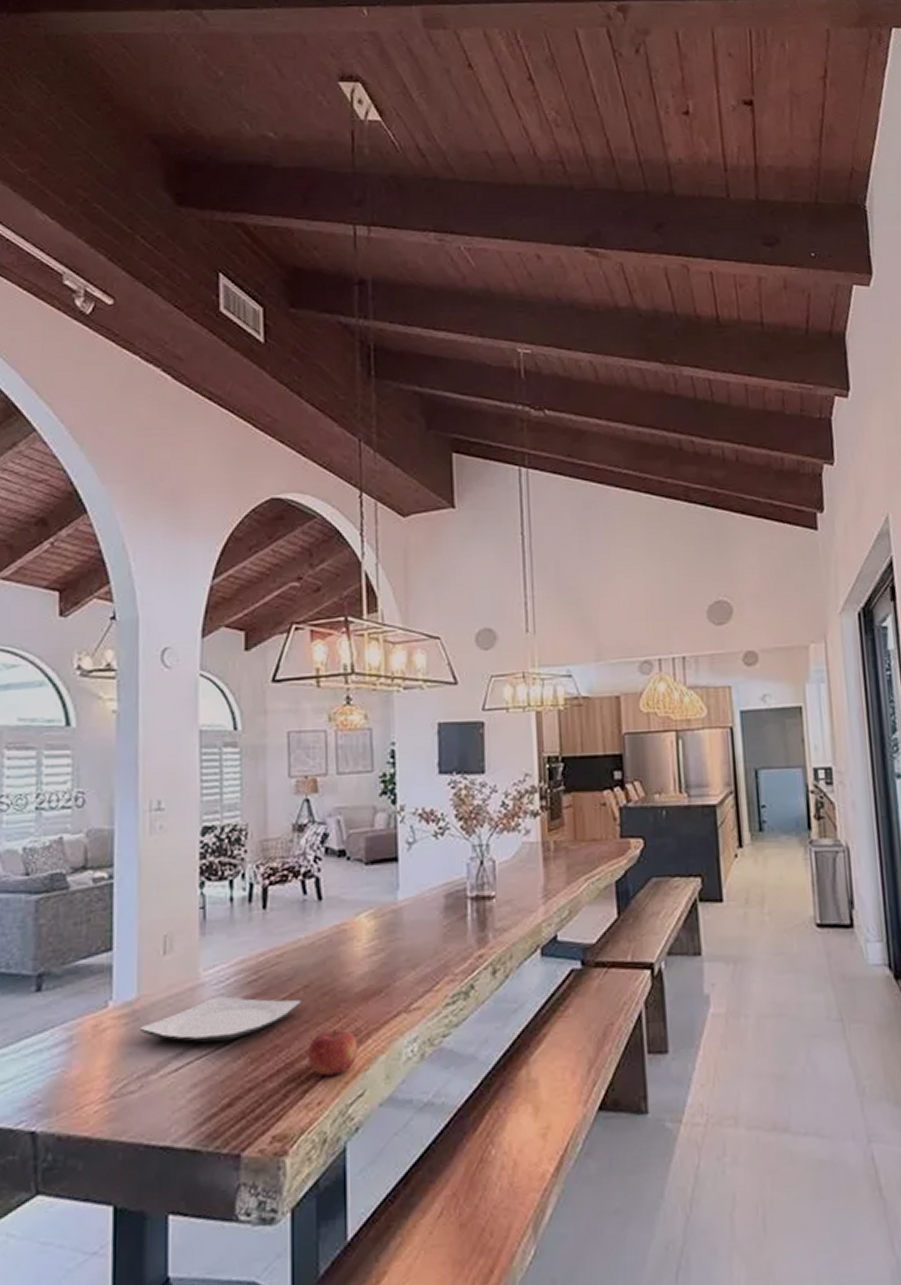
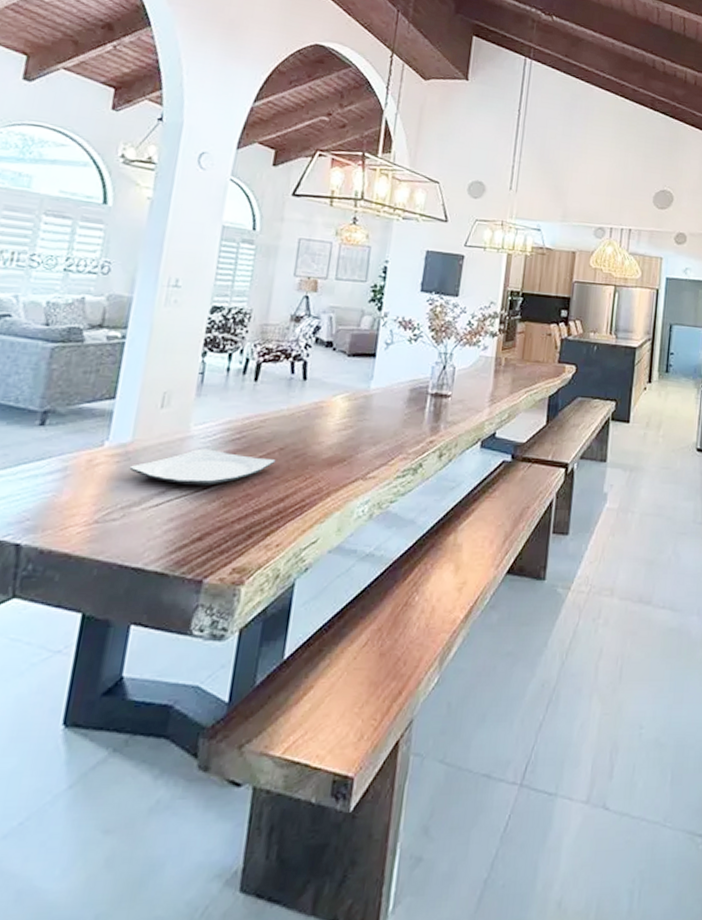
fruit: present [307,1029,359,1076] -> none [273,486,319,524]

